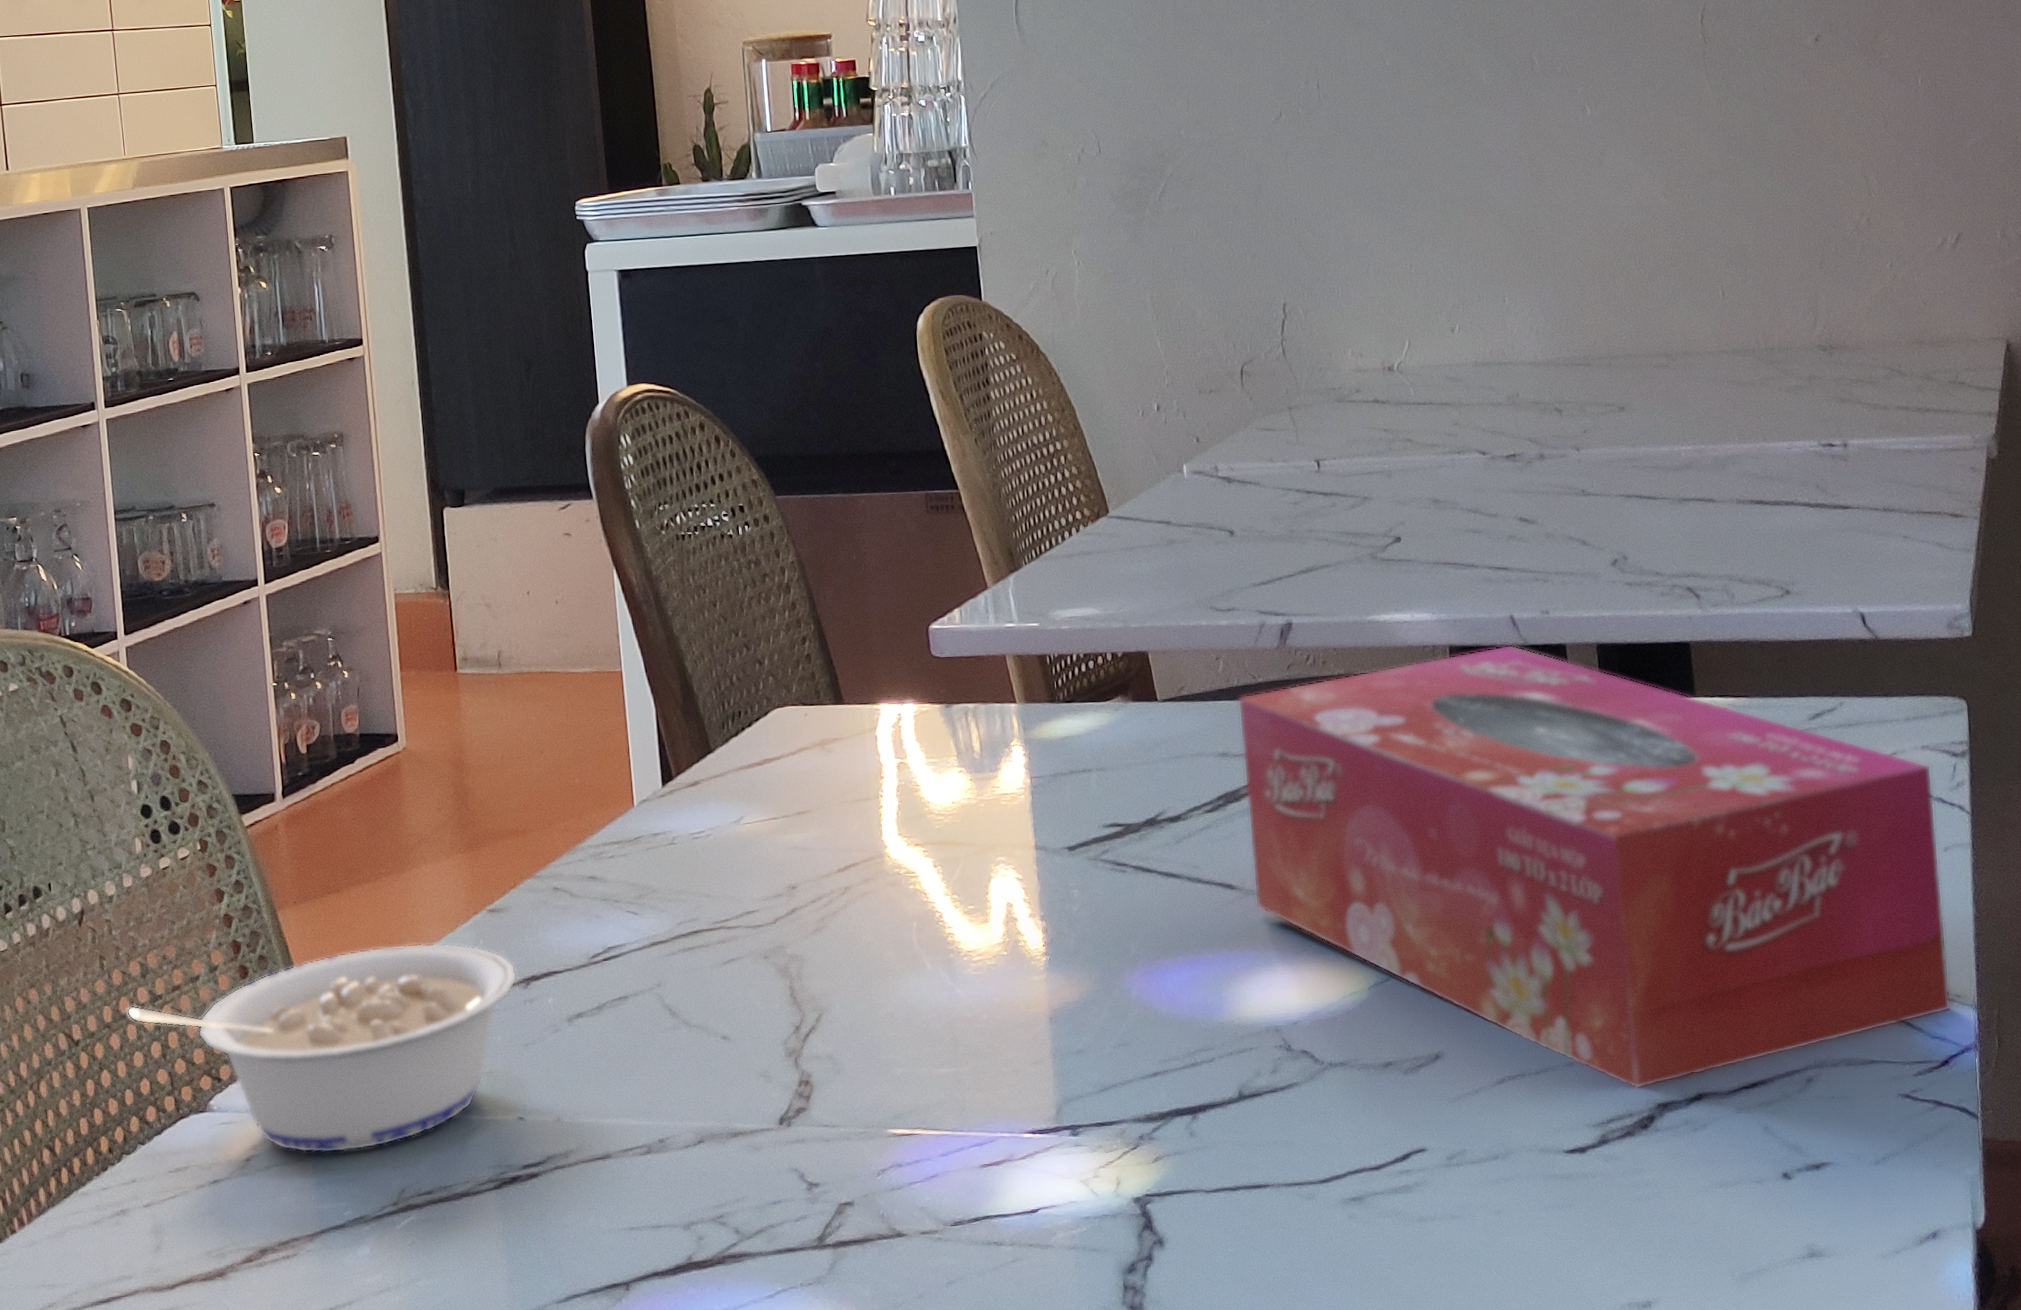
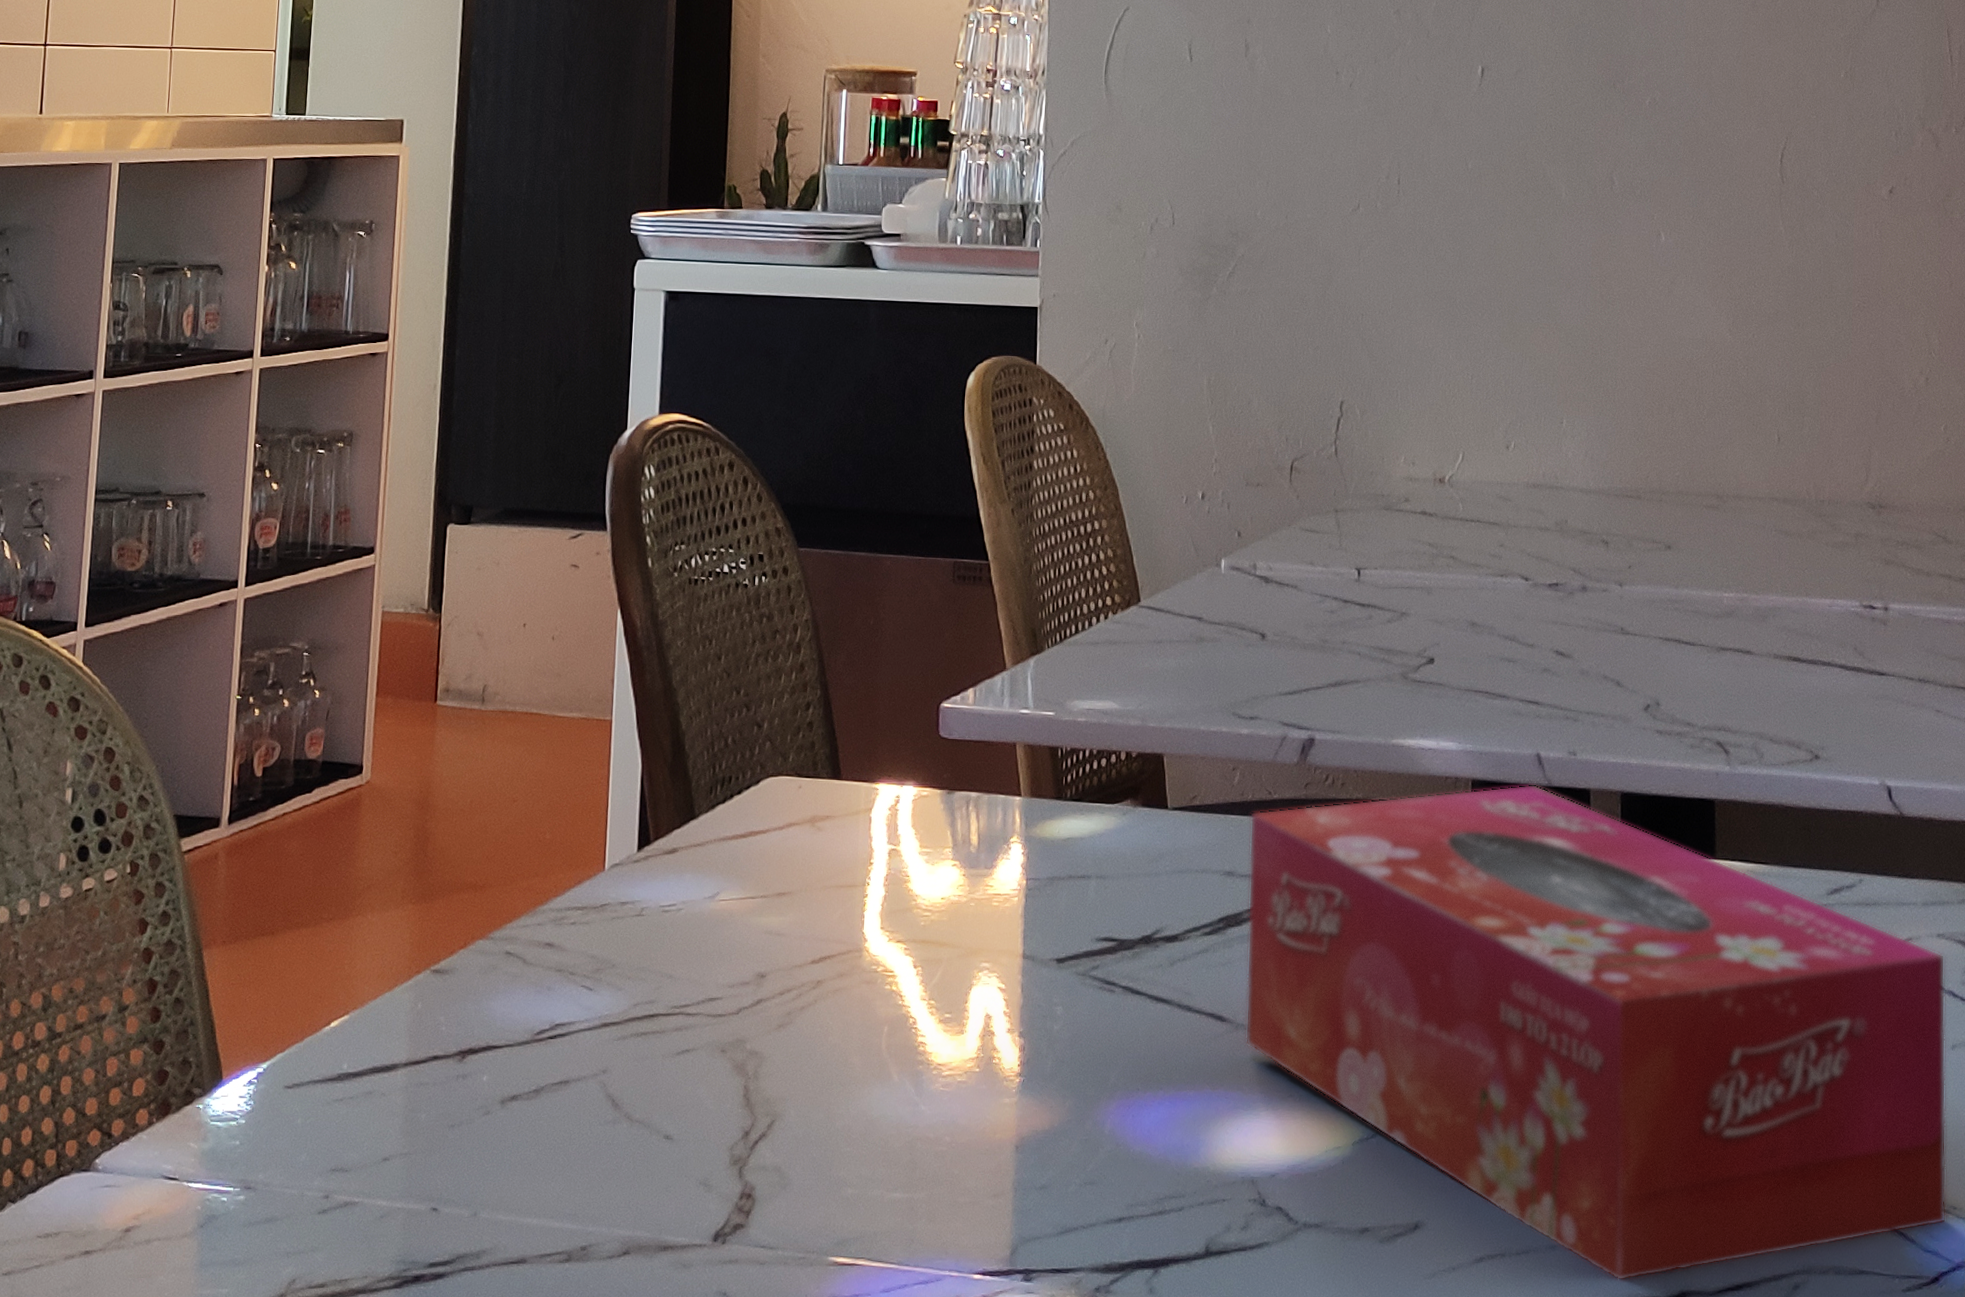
legume: present [127,943,518,1154] -> none [20,1000,453,1231]

